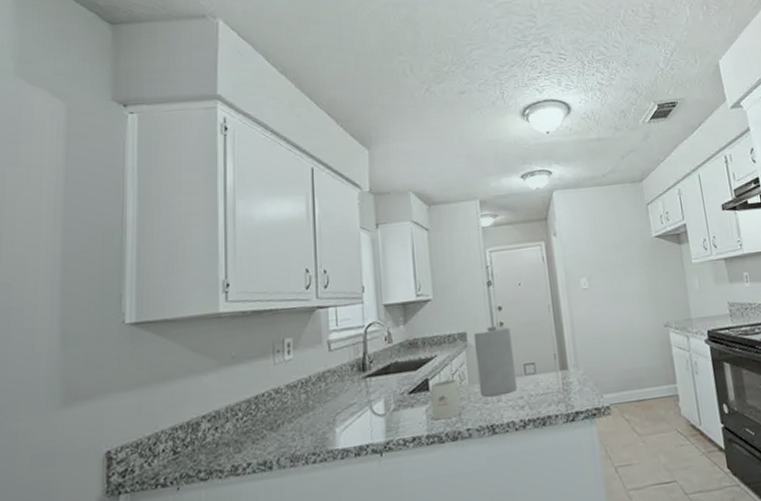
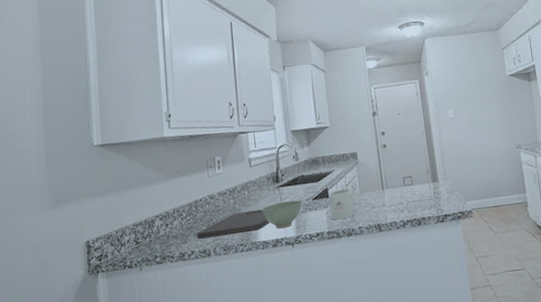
cutting board: none [255,407,352,447] -> present [197,209,269,239]
bowl: none [340,394,396,432] -> present [260,200,303,229]
paper towel holder: present [473,326,518,398] -> none [362,147,398,204]

